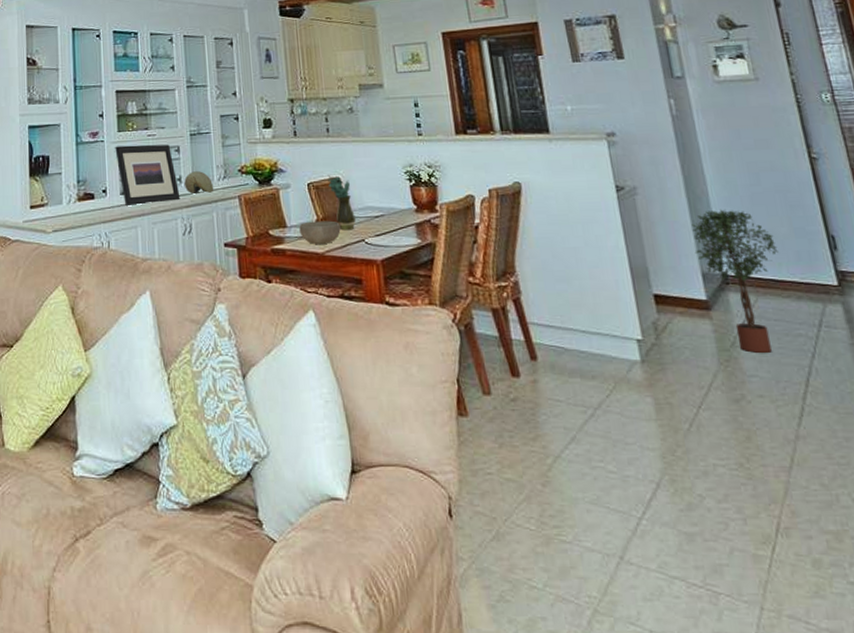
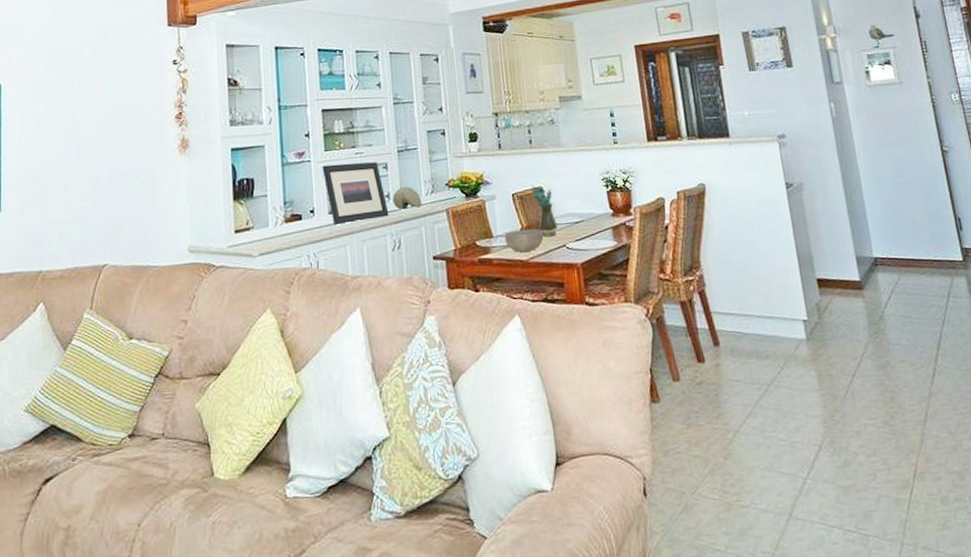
potted tree: present [691,209,778,353] -> none [848,199,917,324]

